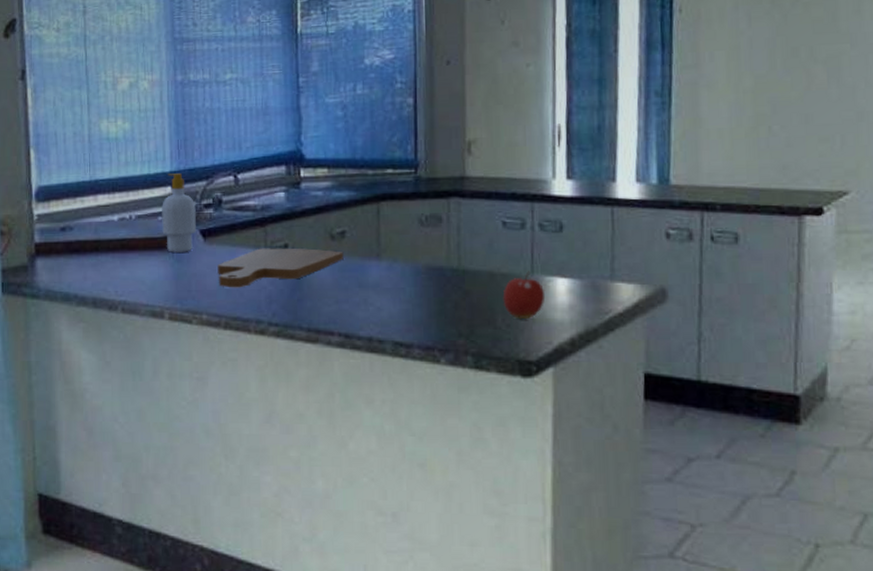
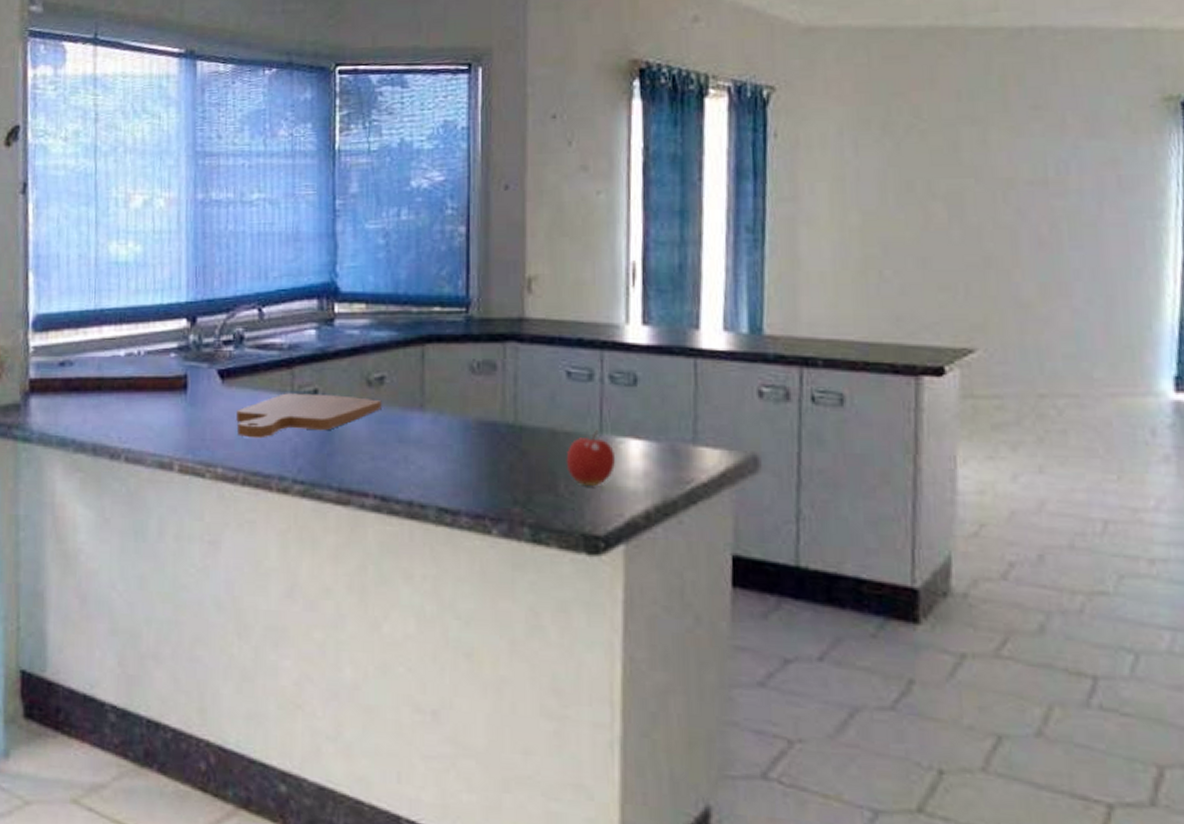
soap bottle: present [162,173,196,252] -> none [174,304,214,395]

